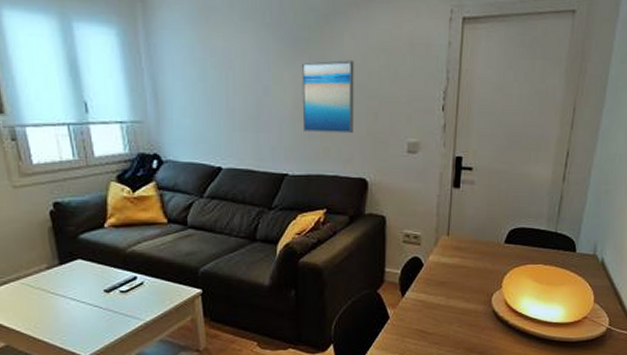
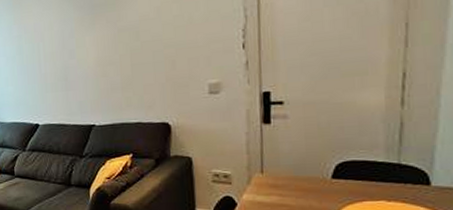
wall art: present [302,60,354,134] -> none [101,16,153,86]

